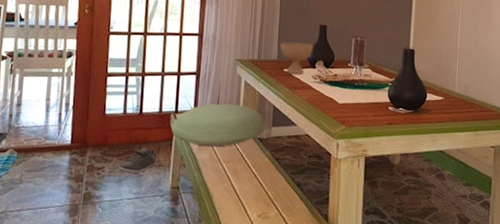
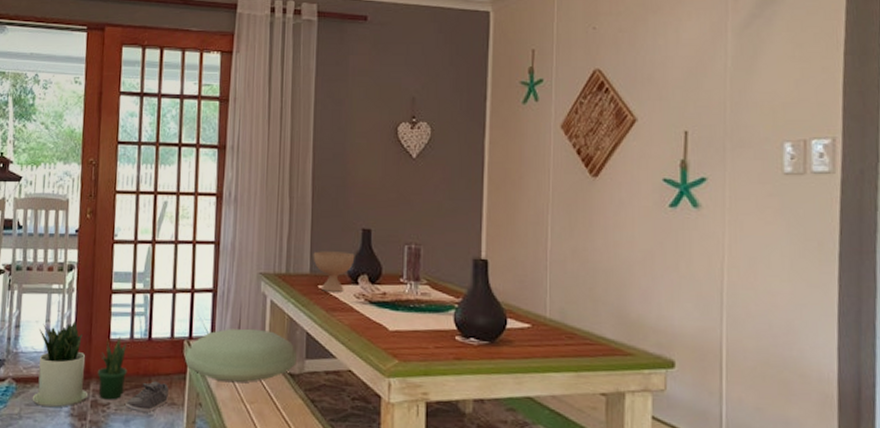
planter: none [32,100,85,173] -> present [32,321,89,408]
planter: none [93,111,121,164] -> present [97,336,128,400]

